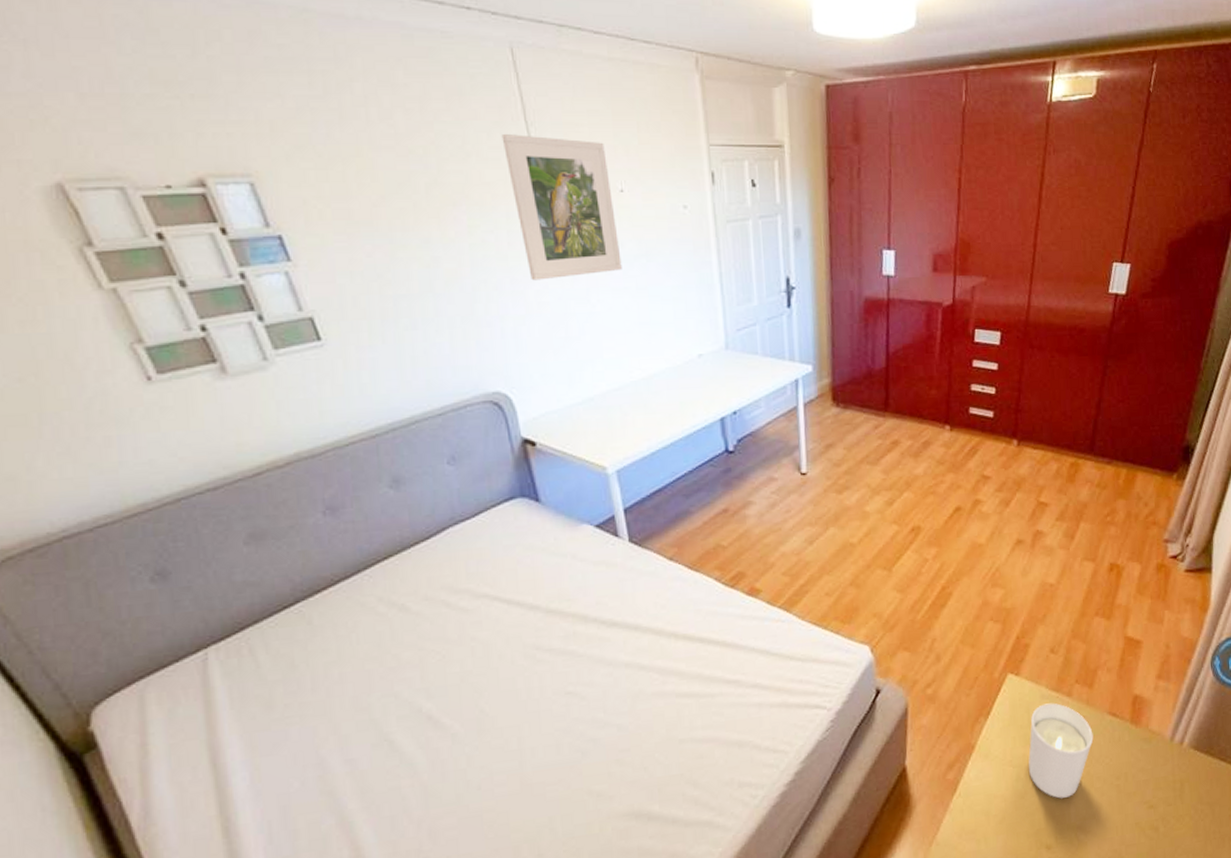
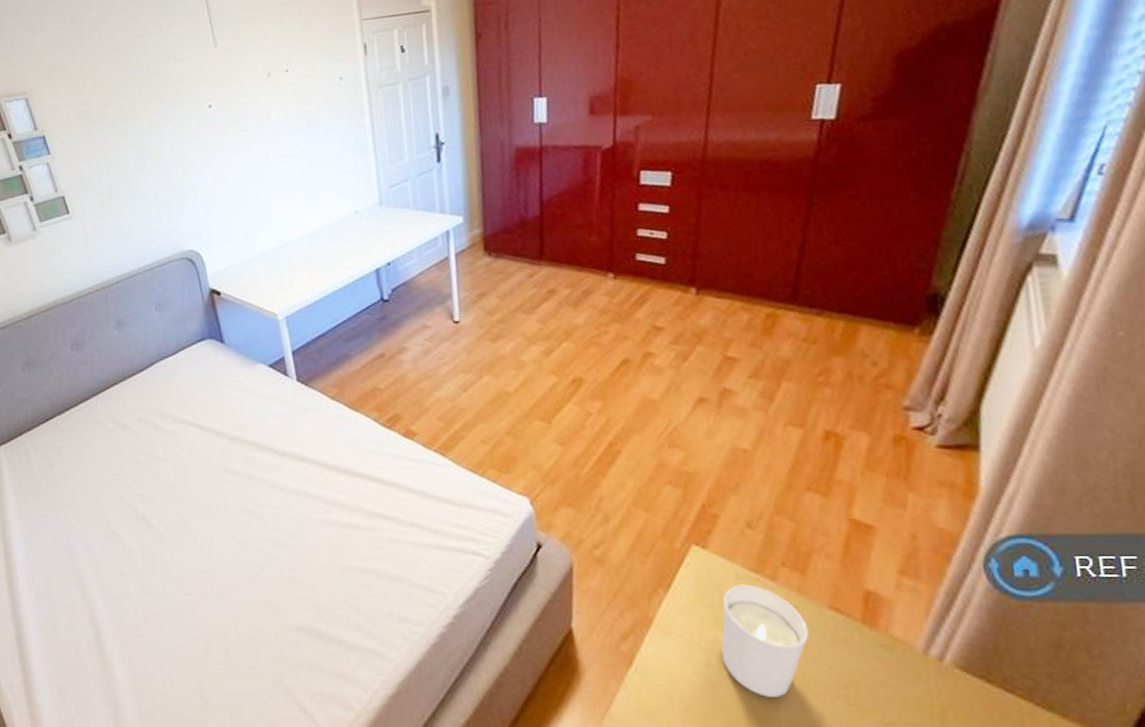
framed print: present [501,133,622,281] -> none [192,31,288,155]

